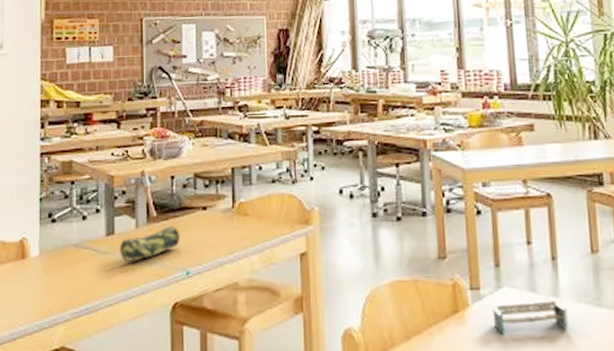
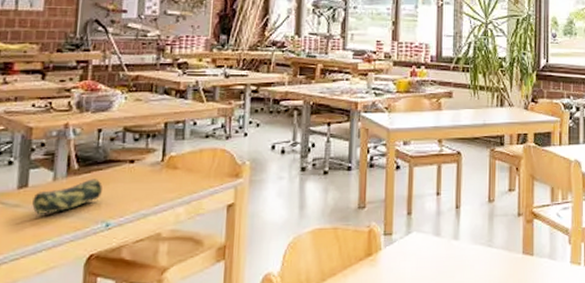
shelf: present [492,301,569,334] -> none [401,243,464,273]

